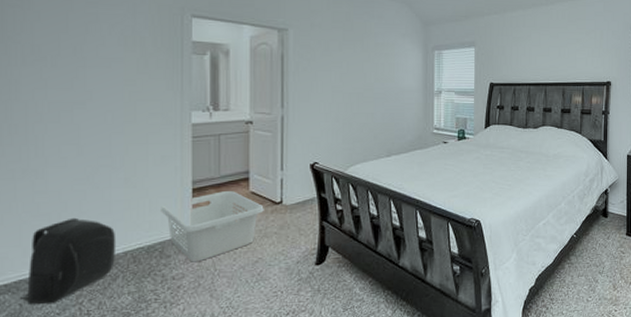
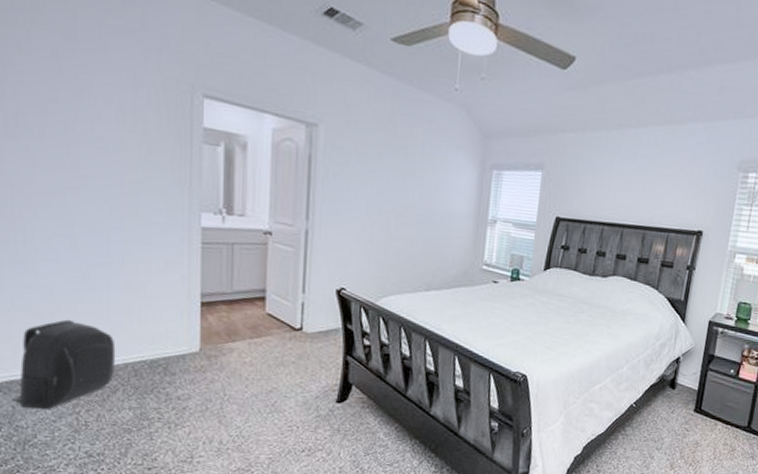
laundry basket: present [161,191,264,262] -> none [165,309,282,384]

